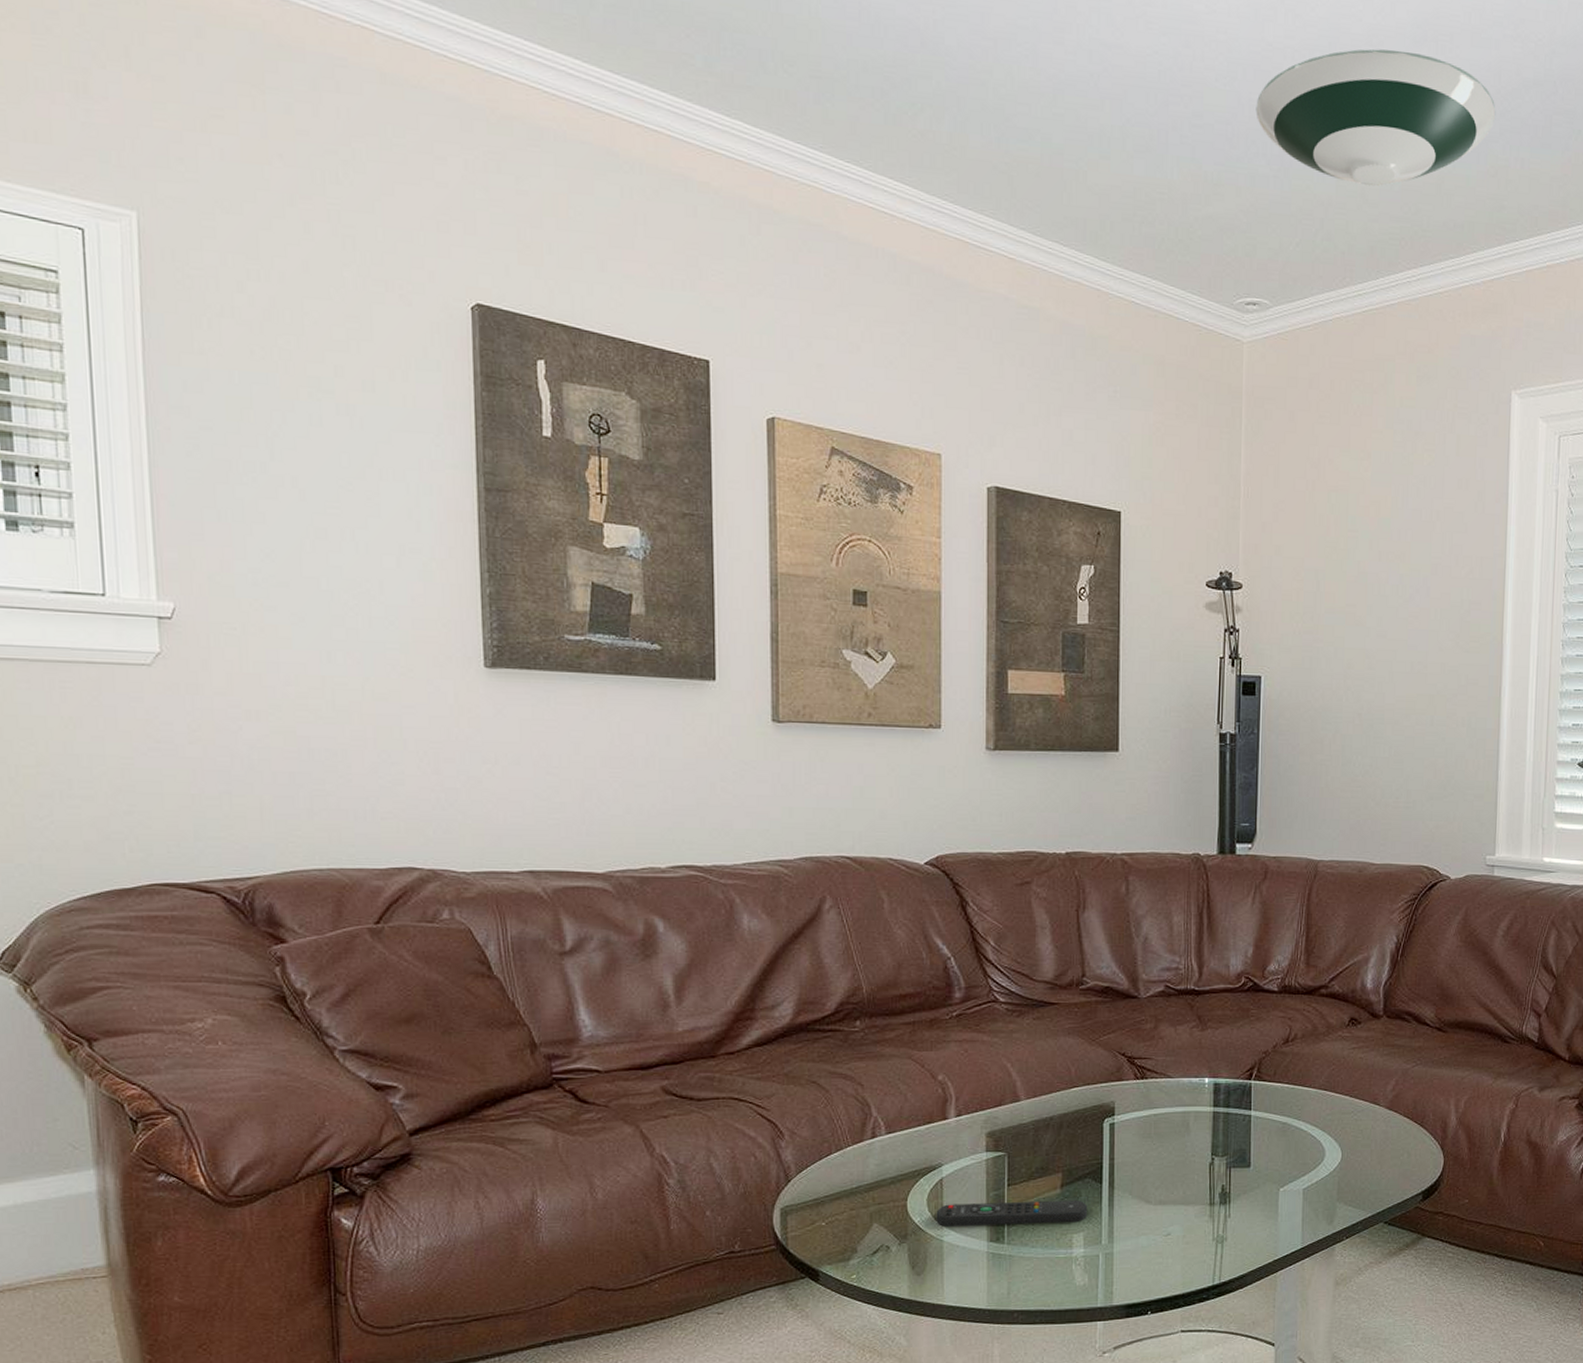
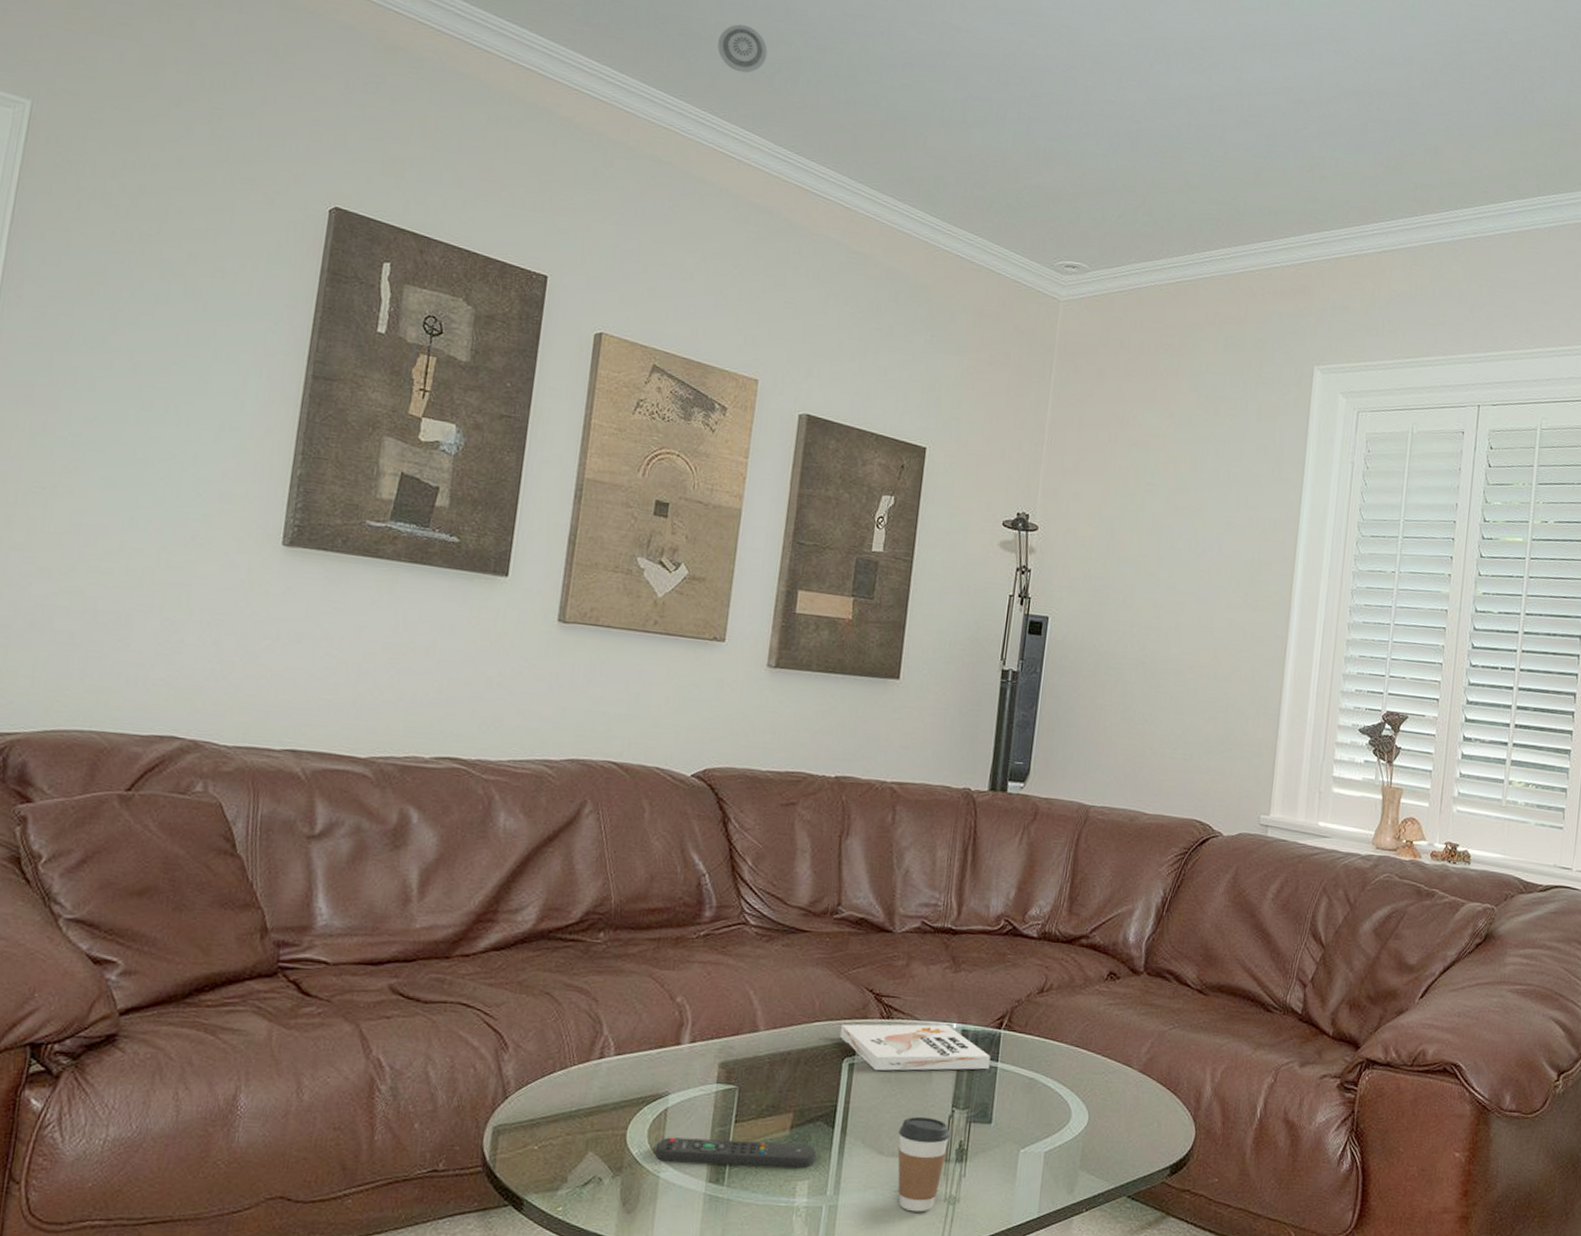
smoke detector: none [853,60,907,116] -> present [717,24,768,74]
book: none [1097,1079,1244,1128] -> present [839,1024,991,1071]
coffee cup: none [1163,1166,1212,1253] -> present [897,1116,950,1212]
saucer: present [1255,49,1496,187] -> none [1090,51,1315,172]

